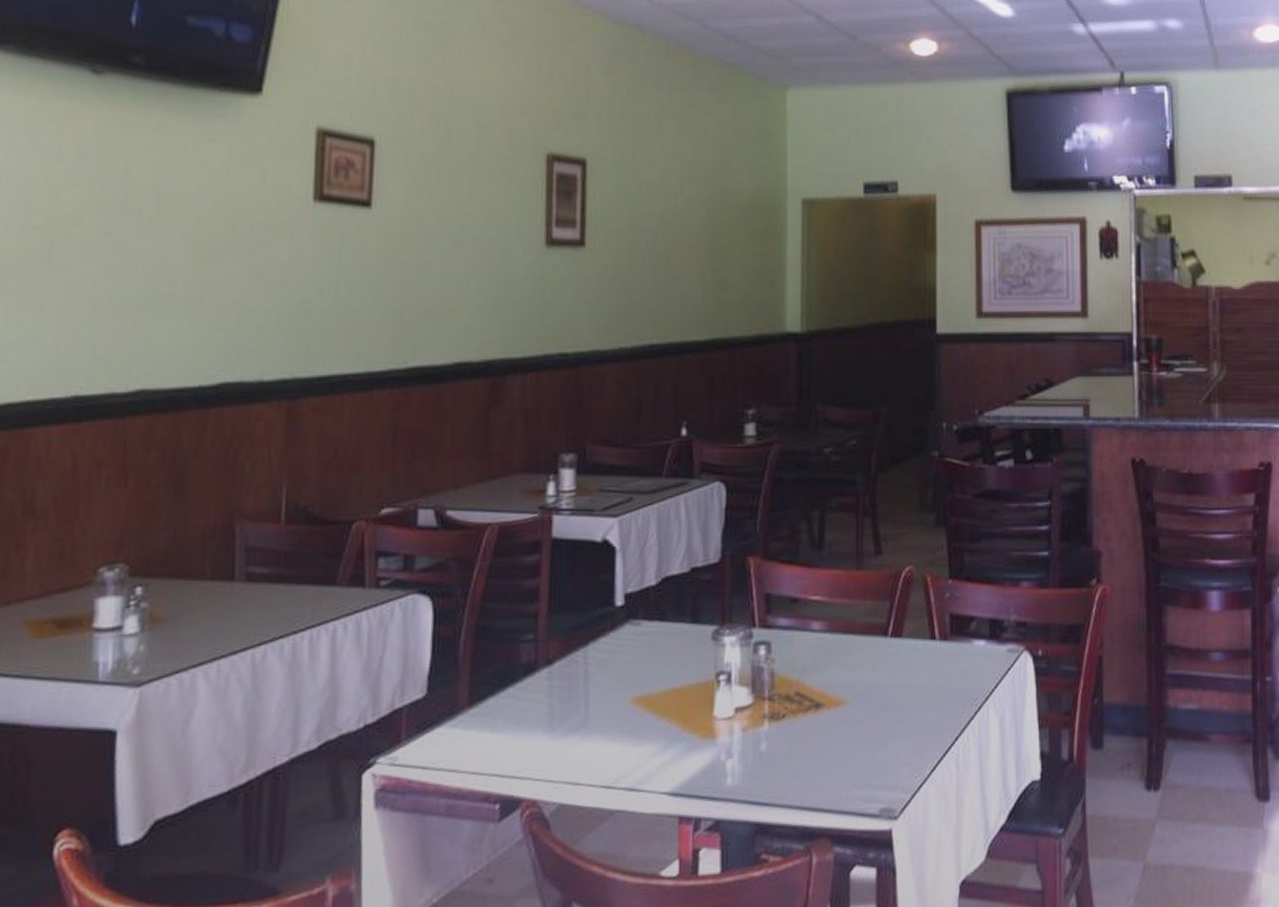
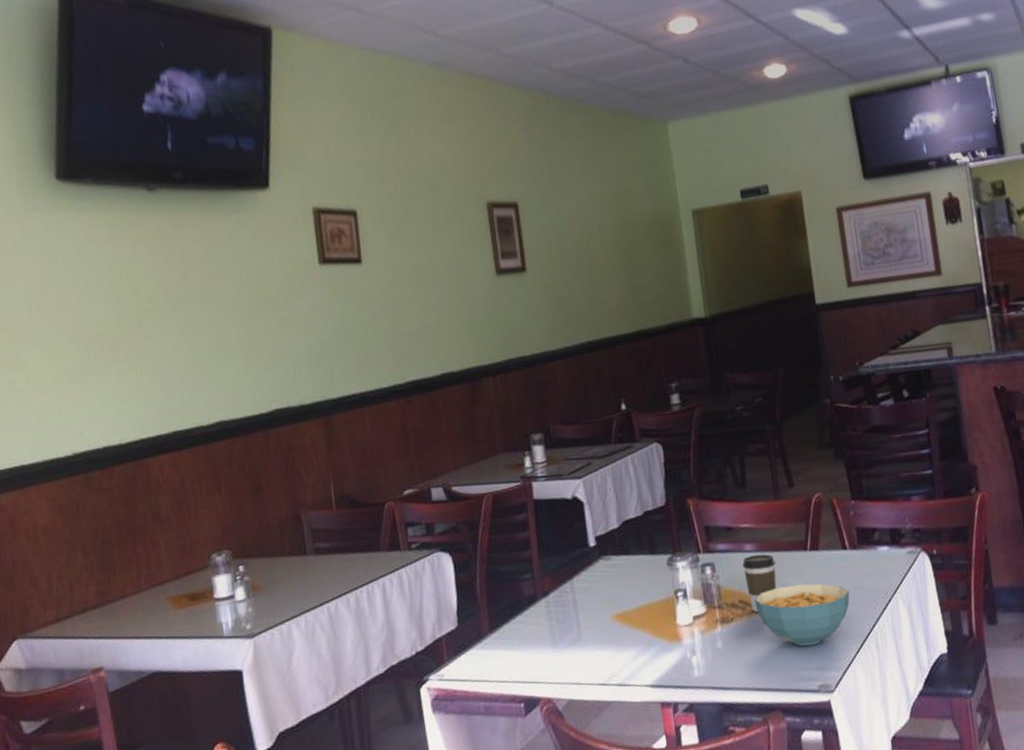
coffee cup: none [806,636,846,709] -> present [743,554,777,612]
cereal bowl: none [814,678,933,758] -> present [754,583,850,646]

